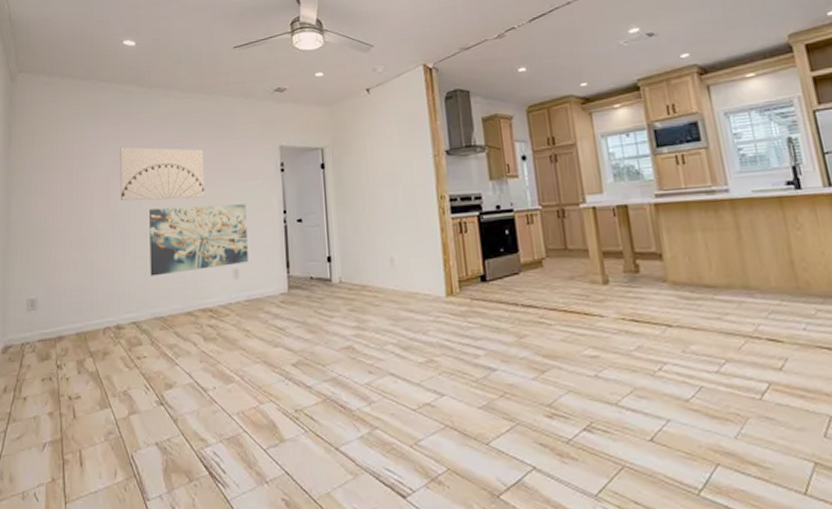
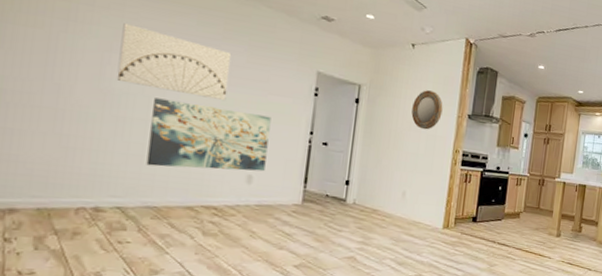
home mirror: none [380,134,416,181] -> present [411,90,443,130]

